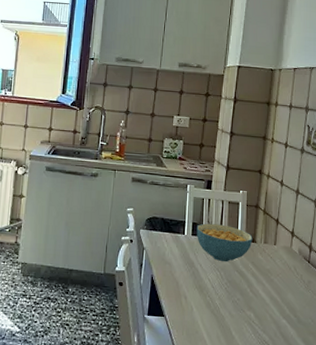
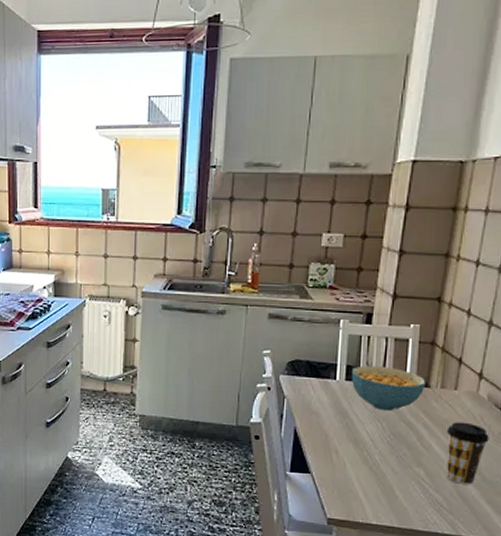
coffee cup: none [269,272,301,326] -> present [446,422,489,485]

